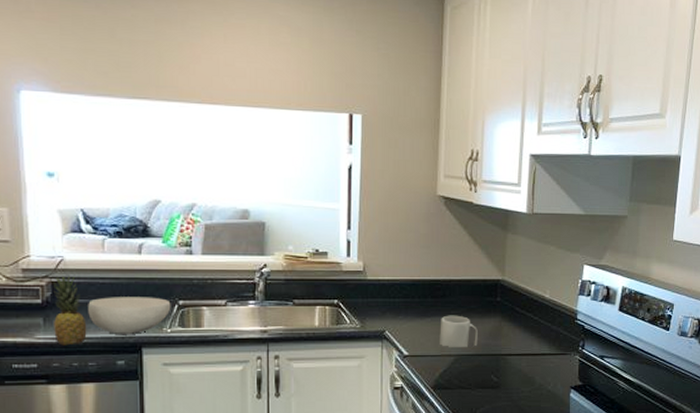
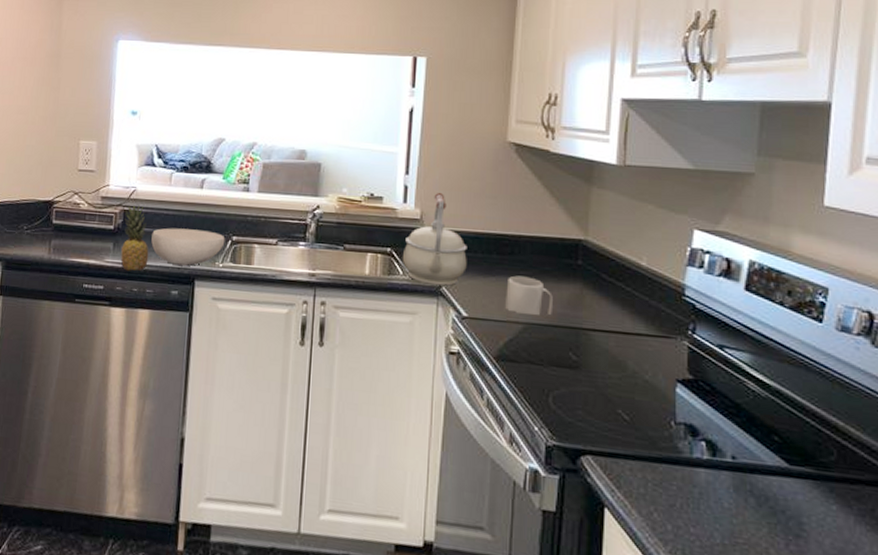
kettle: none [348,244,406,331] -> present [402,192,467,287]

